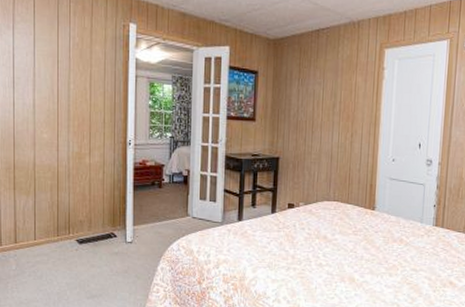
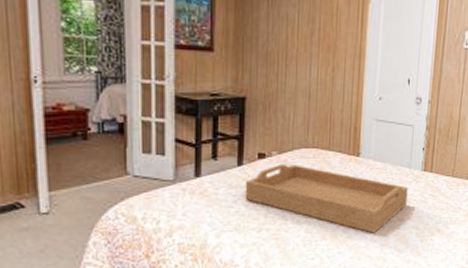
serving tray: none [276,213,420,280] -> present [245,163,408,233]

